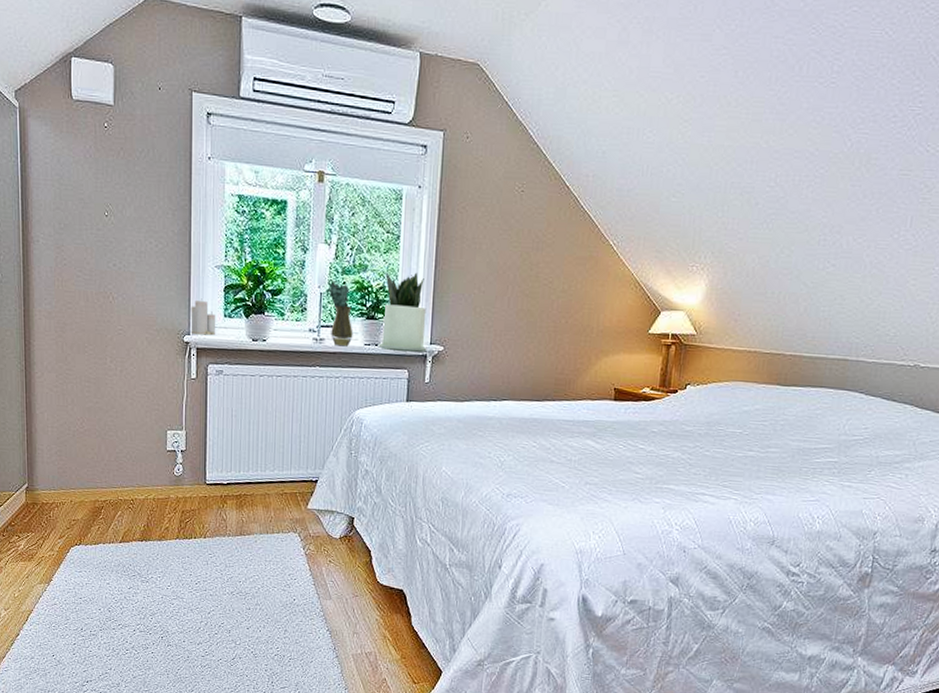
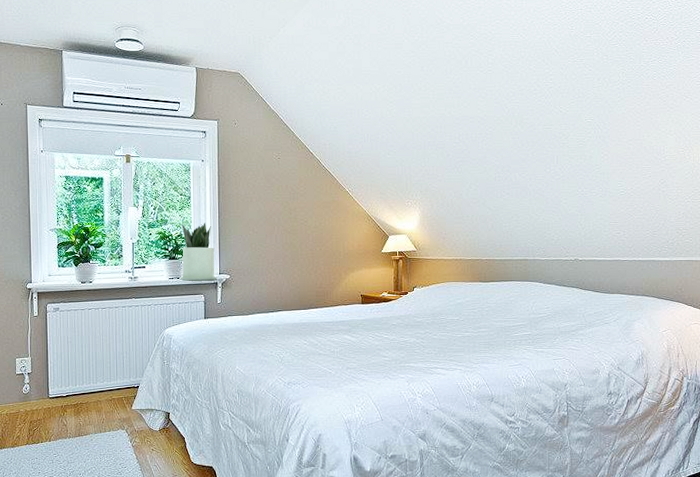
candle: present [190,298,216,336] -> none [31,254,53,282]
vase: present [327,279,353,347] -> none [138,232,160,282]

